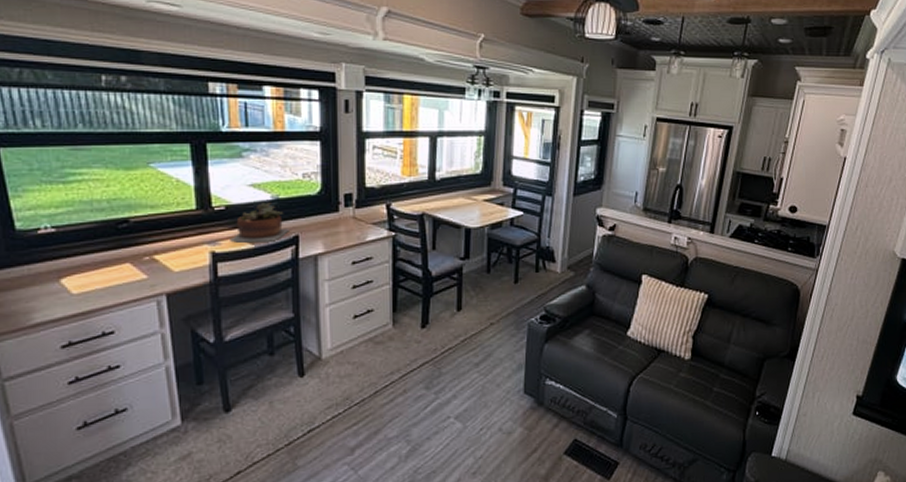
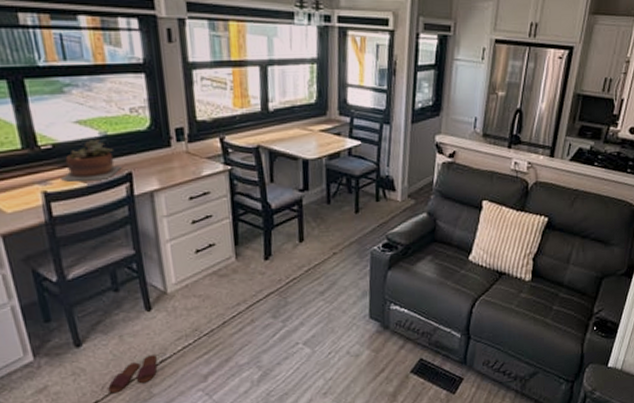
slippers: none [253,424,305,464] -> present [108,355,157,394]

